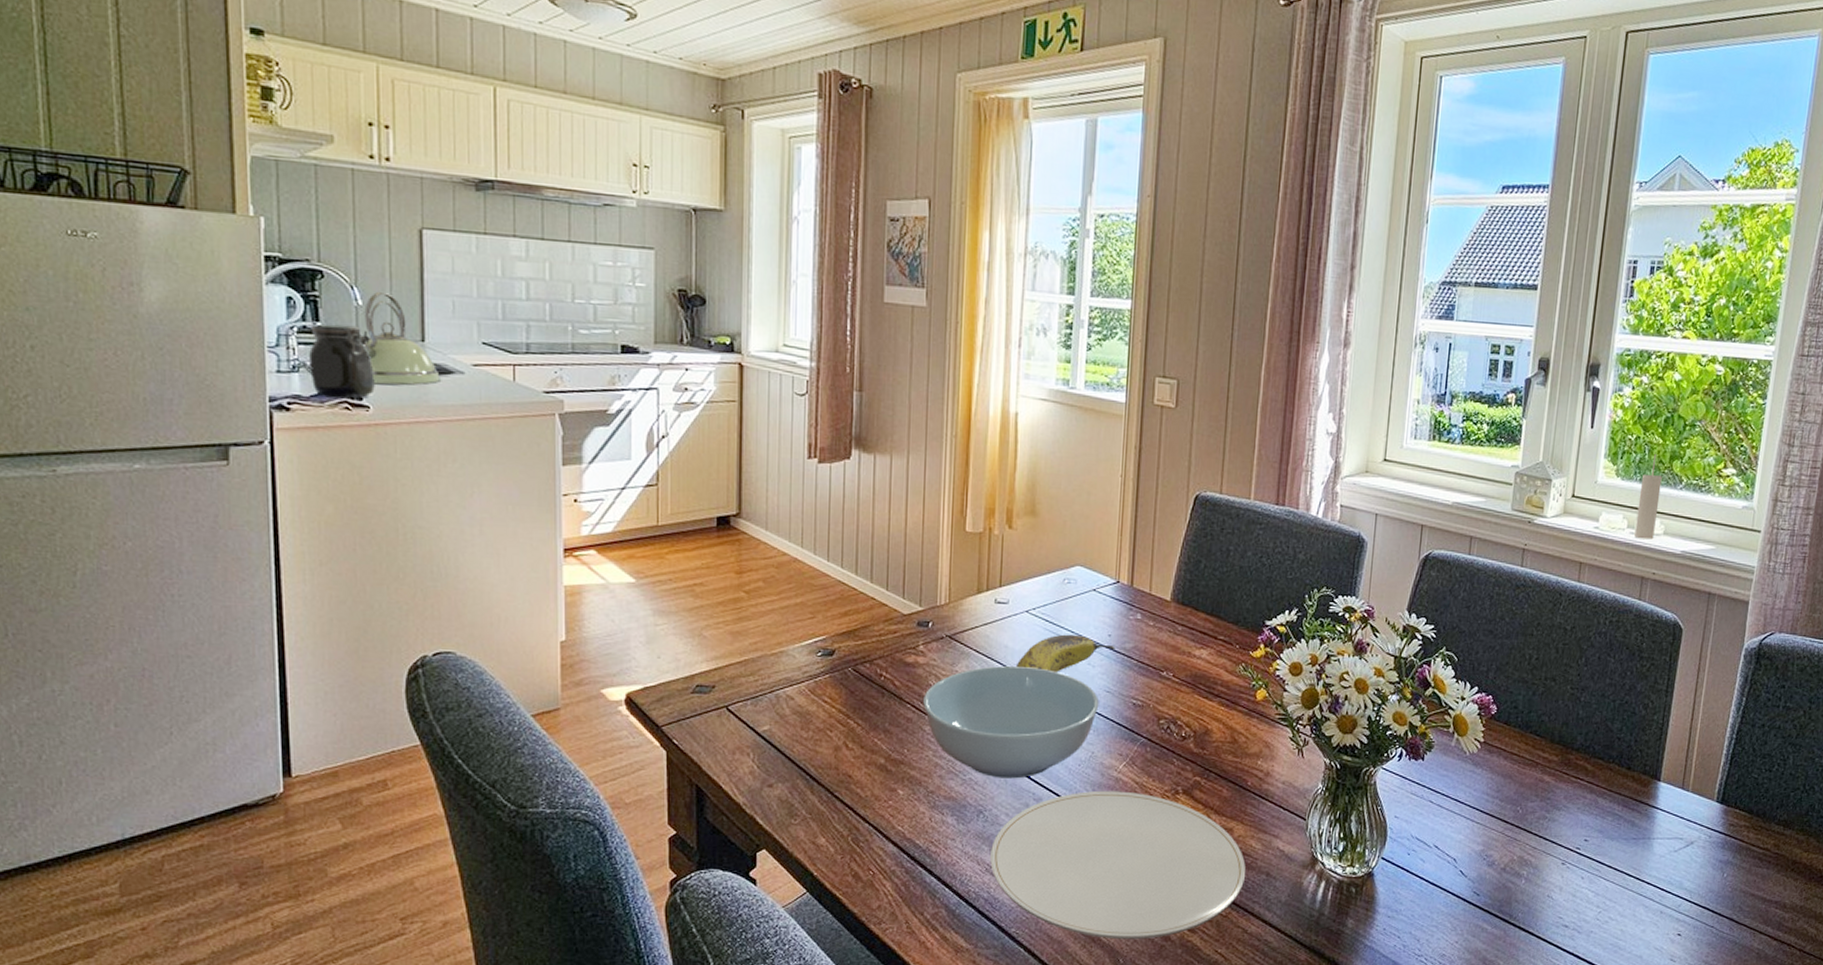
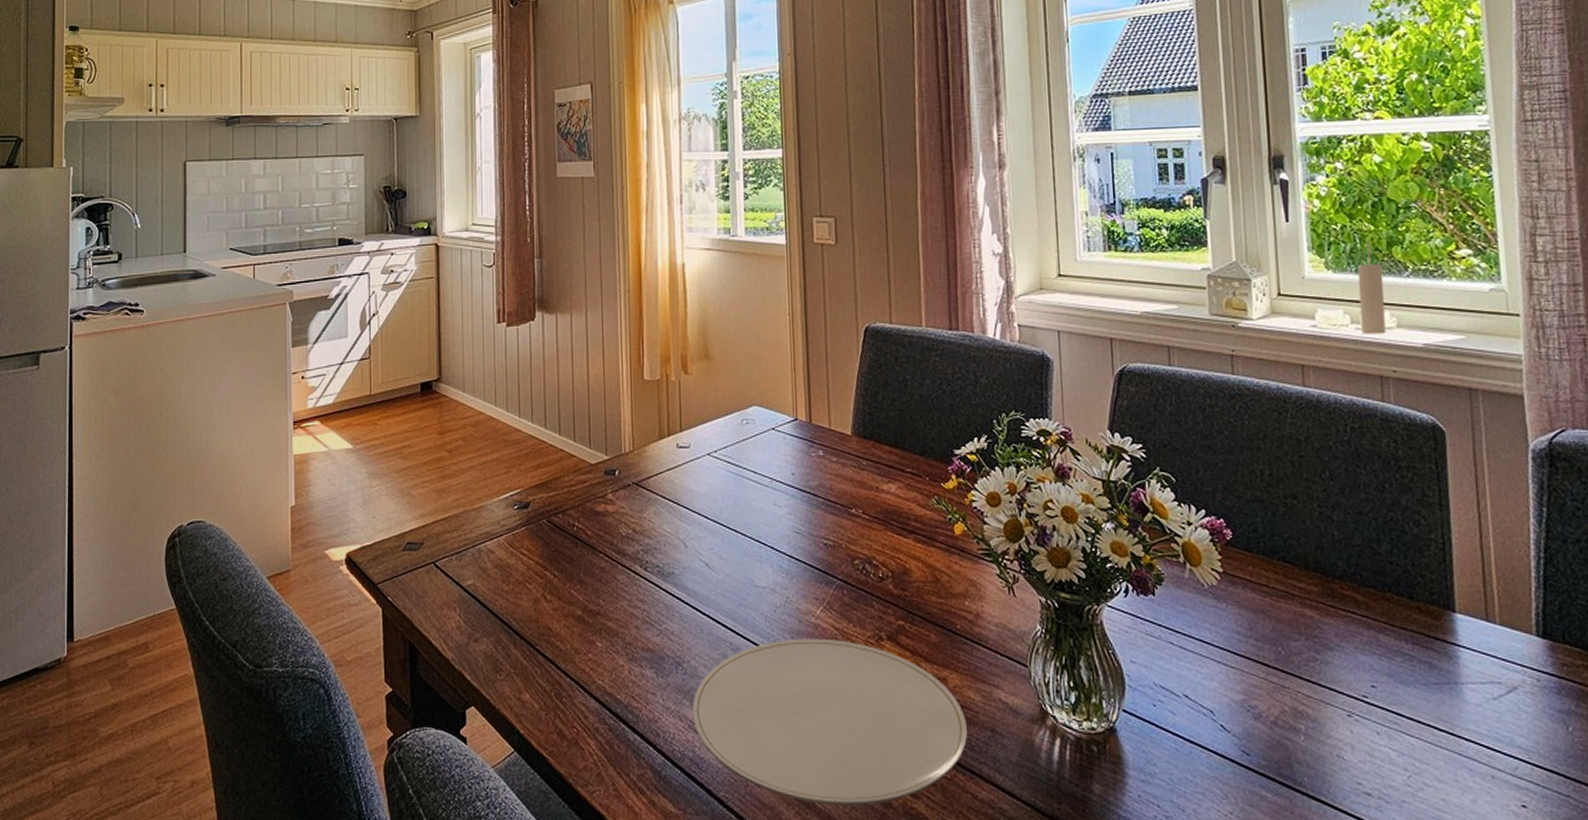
jar: present [309,324,375,399] -> none [101,245,148,307]
kettle: present [358,291,442,386] -> none [137,215,199,292]
bowl: present [923,666,1100,779] -> none [615,511,789,628]
fruit: present [1015,634,1115,673] -> none [702,475,800,515]

